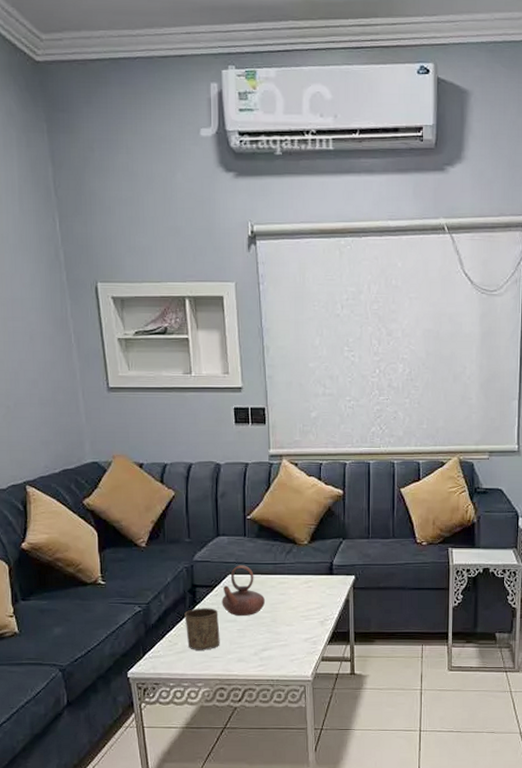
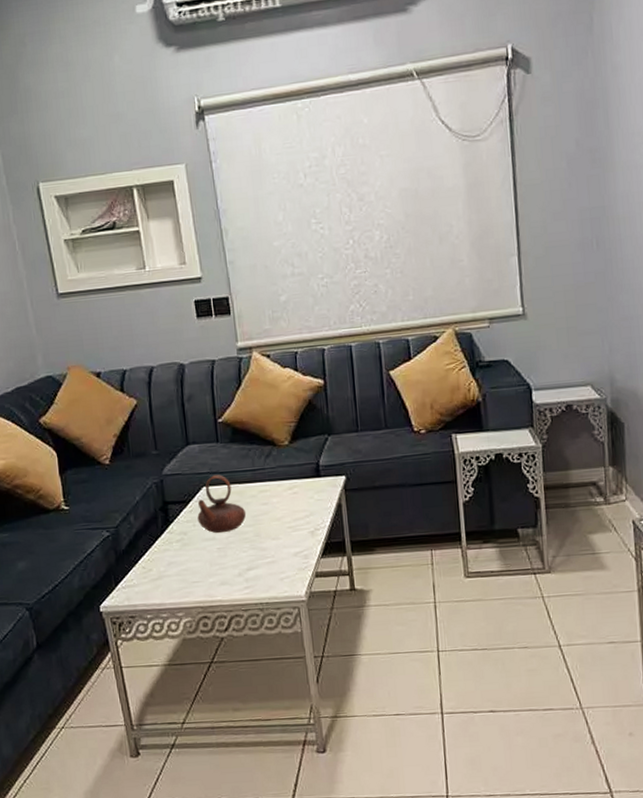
cup: present [184,608,220,650] -> none [157,526,199,576]

